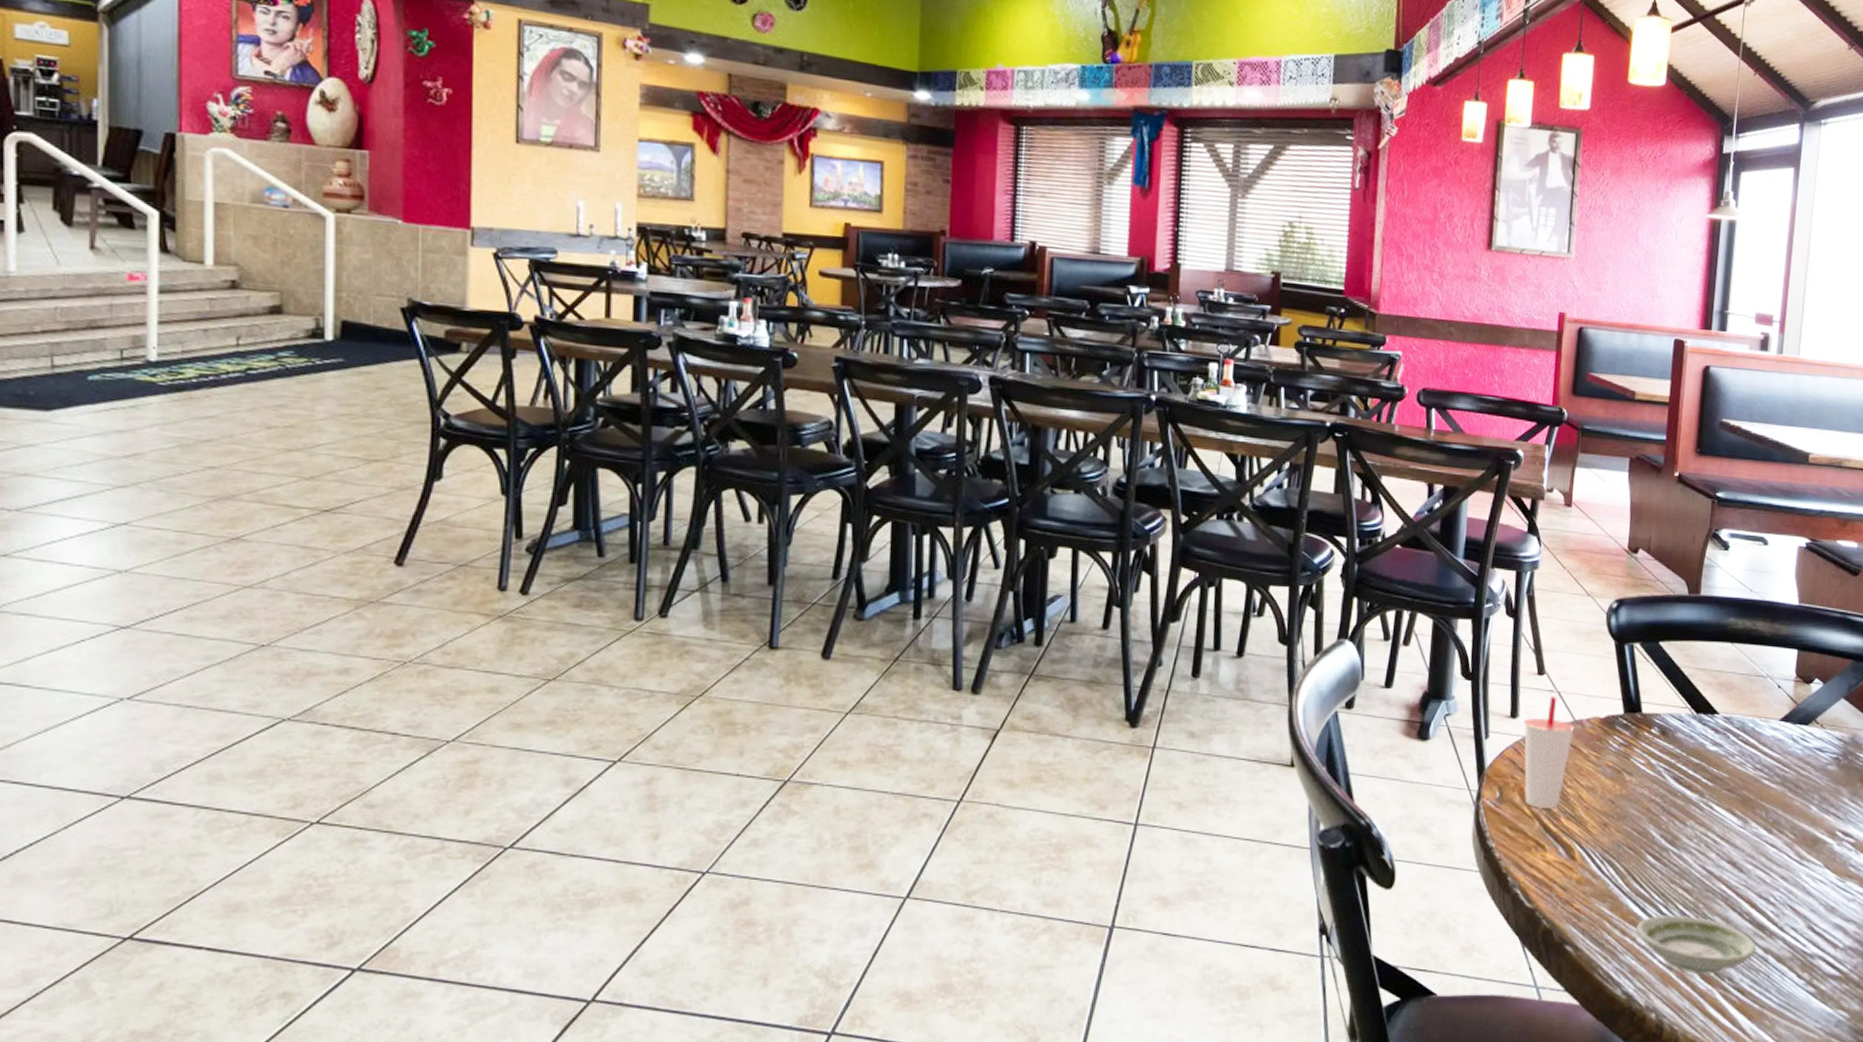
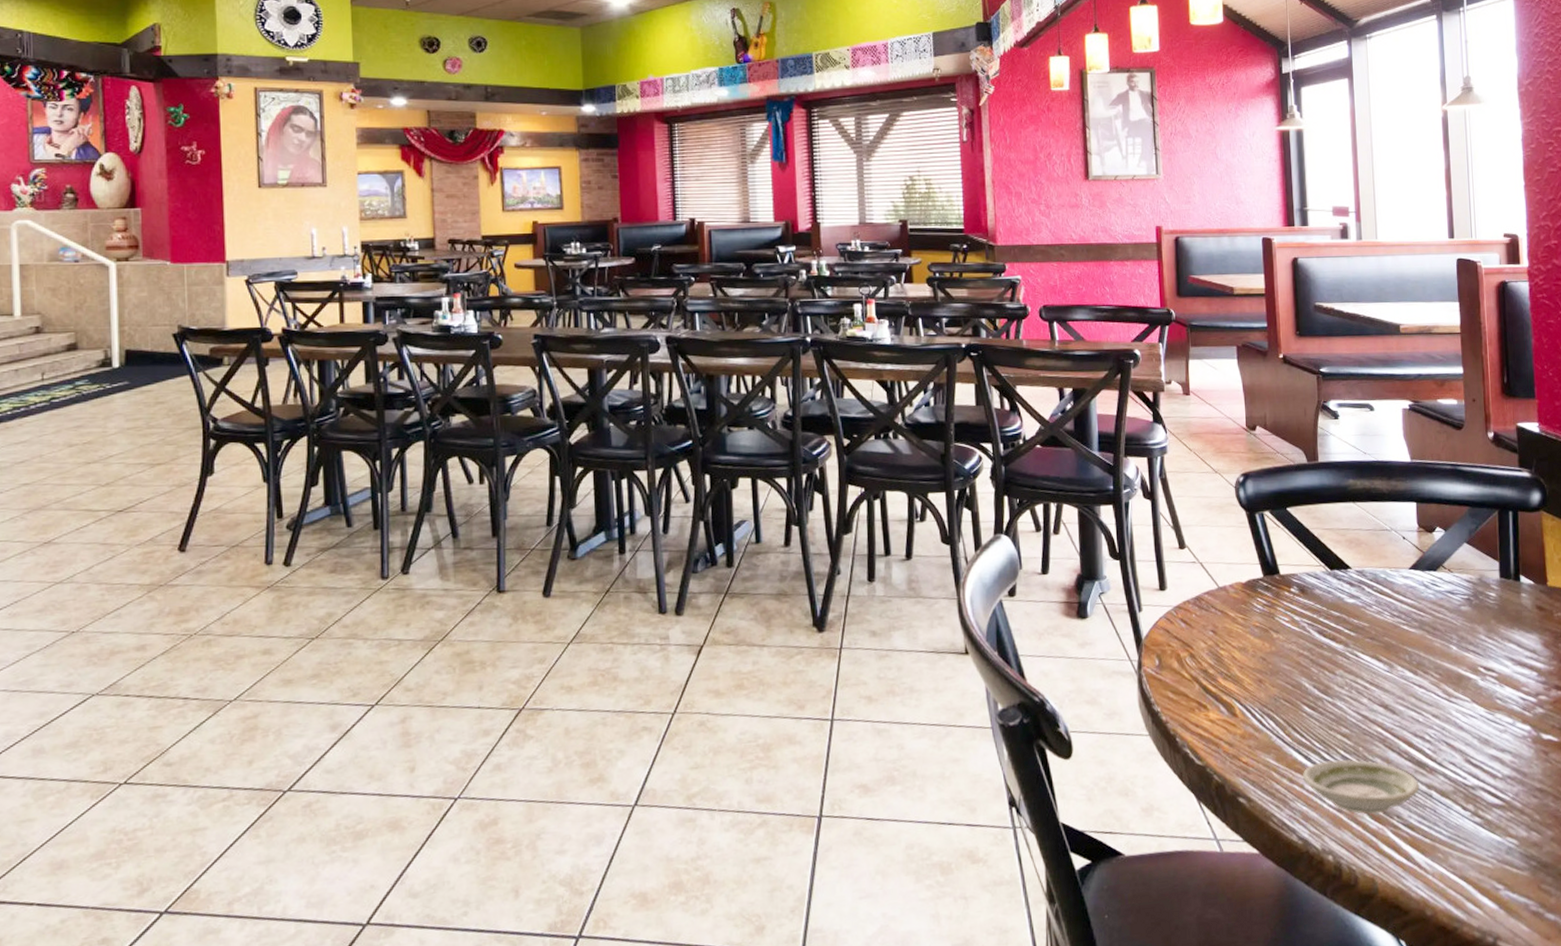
cup: present [1523,695,1575,808] -> none [1171,566,1220,671]

